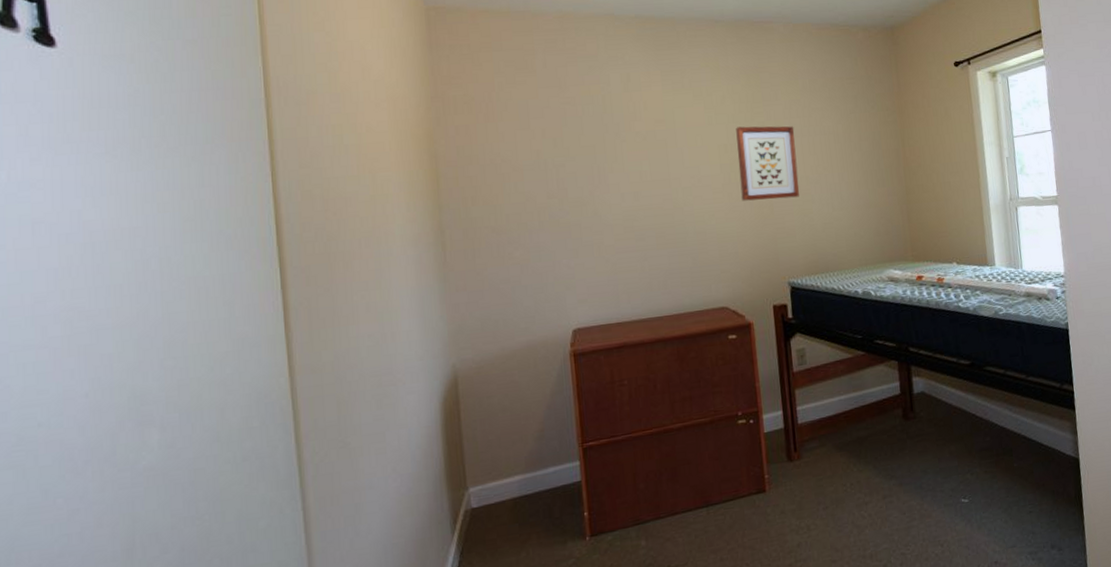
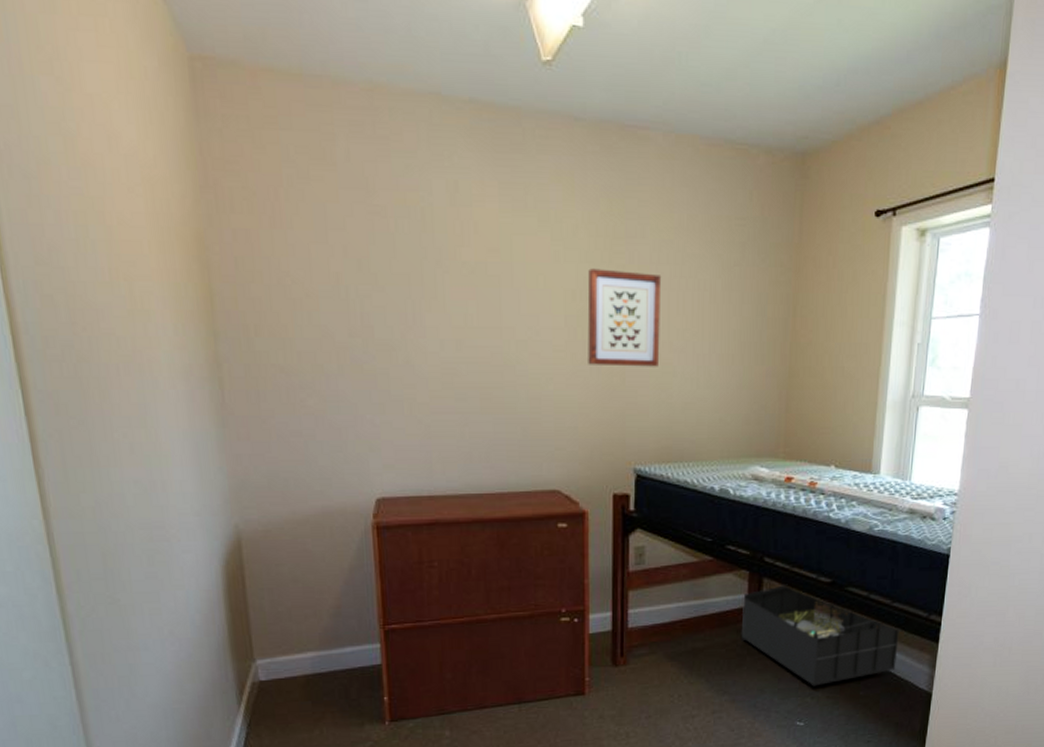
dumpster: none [895,369,1042,463] -> present [741,584,899,687]

